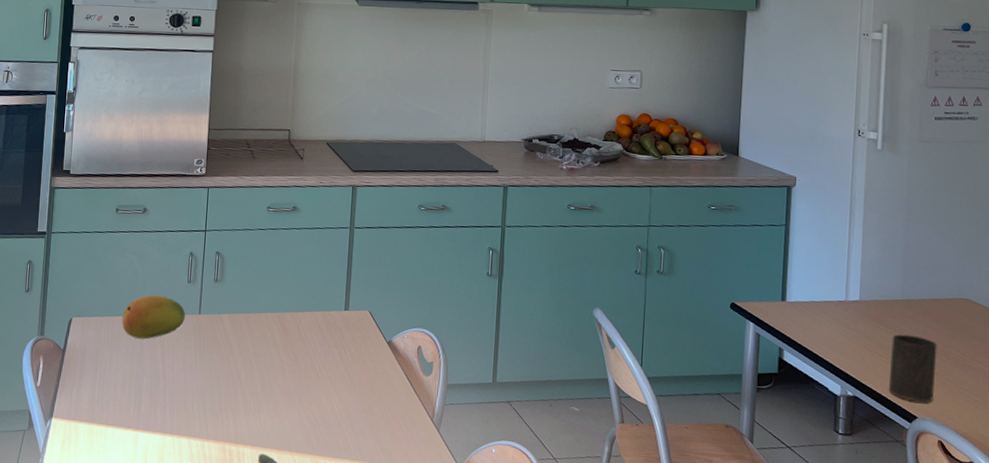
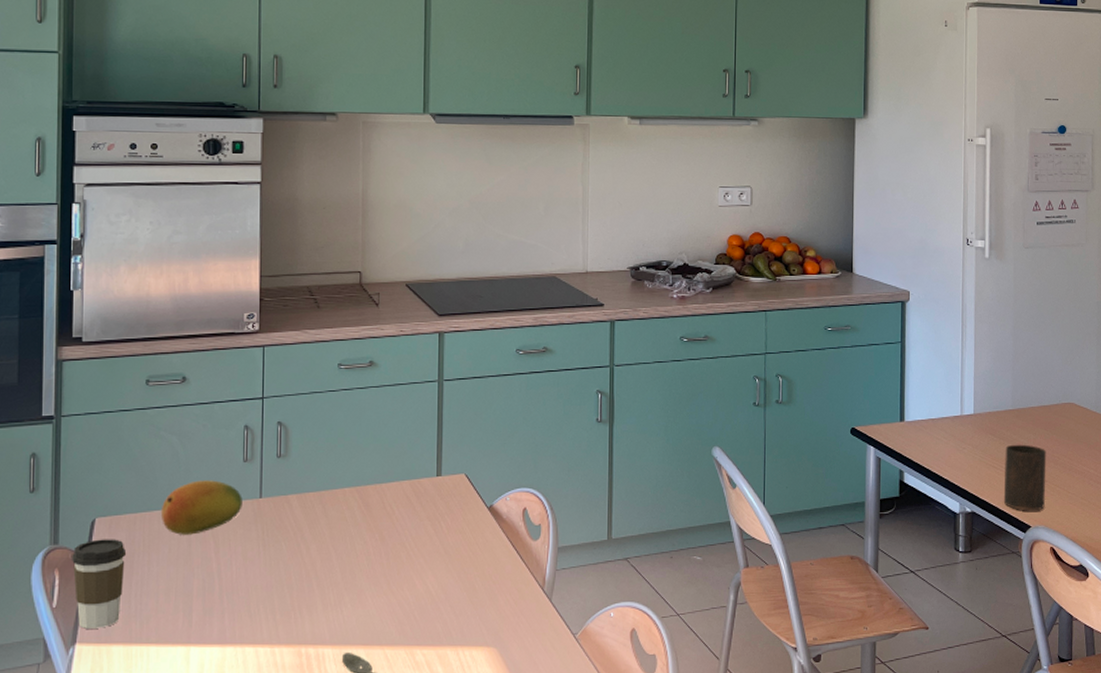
coffee cup: none [53,335,94,408] -> present [72,539,127,629]

